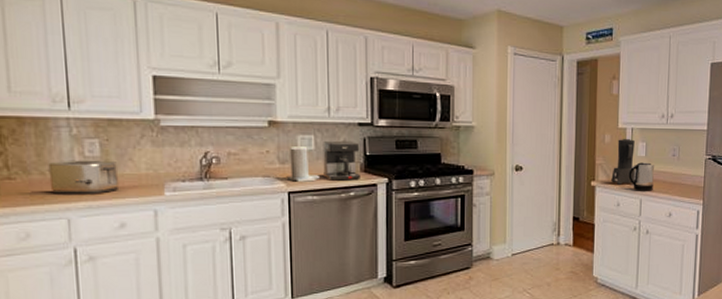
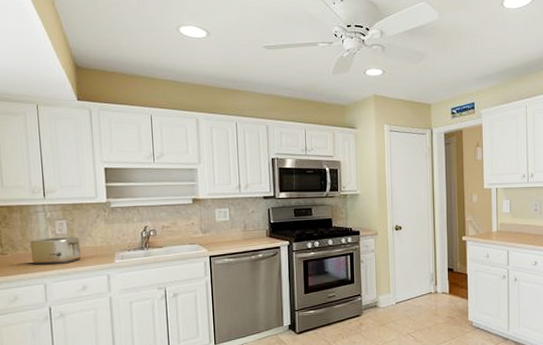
paper towel: present [288,147,321,182] -> none [209,218,235,248]
coffee maker: present [323,140,360,181] -> none [236,211,266,245]
blender: present [611,138,636,185] -> none [480,197,502,238]
kettle: present [628,162,654,191] -> none [495,217,519,243]

